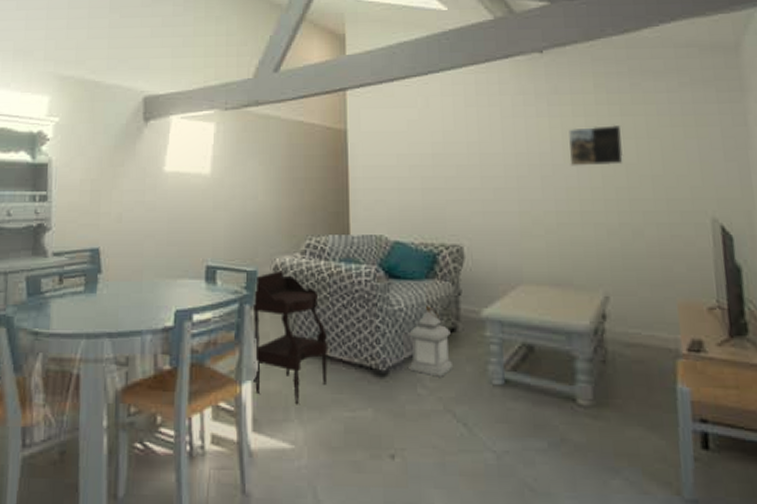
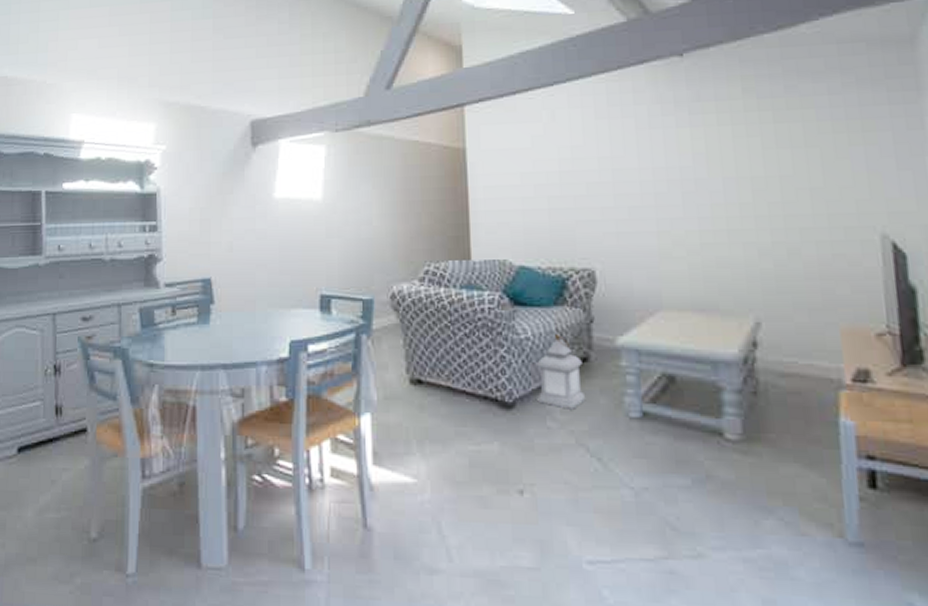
side table: present [252,270,329,404] -> none [369,299,451,437]
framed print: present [568,124,624,166] -> none [713,132,778,181]

